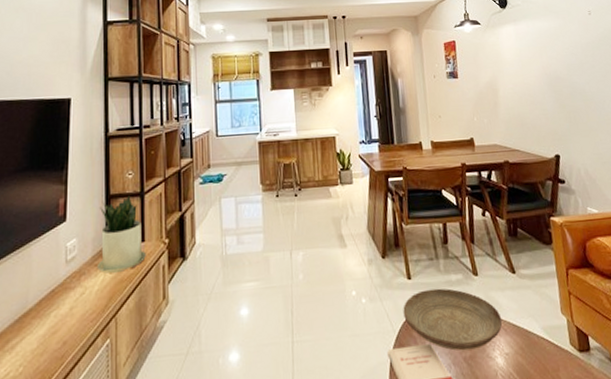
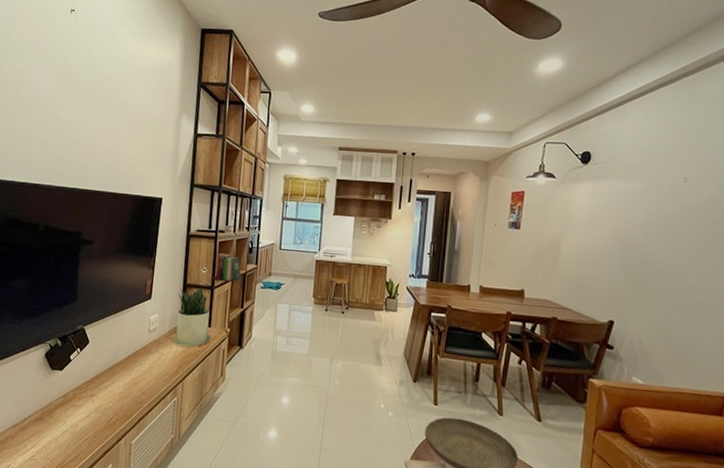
books: none [140,150,177,184] -> present [211,253,242,282]

